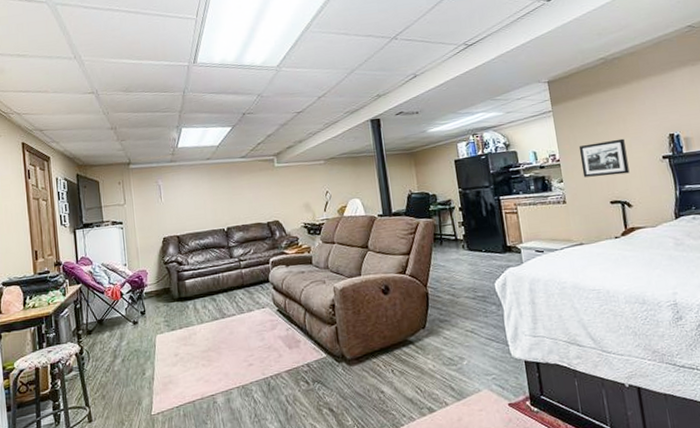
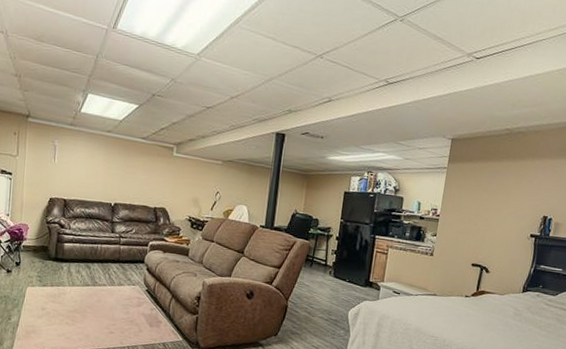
picture frame: present [579,138,630,178] -> none [455,207,503,243]

